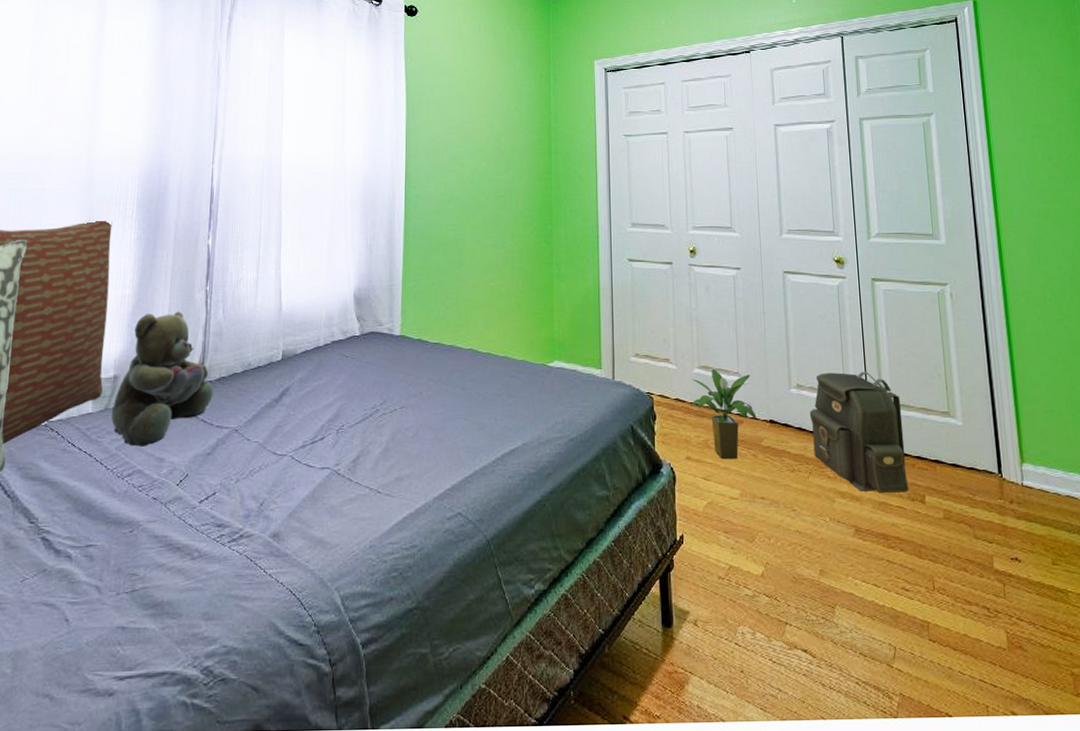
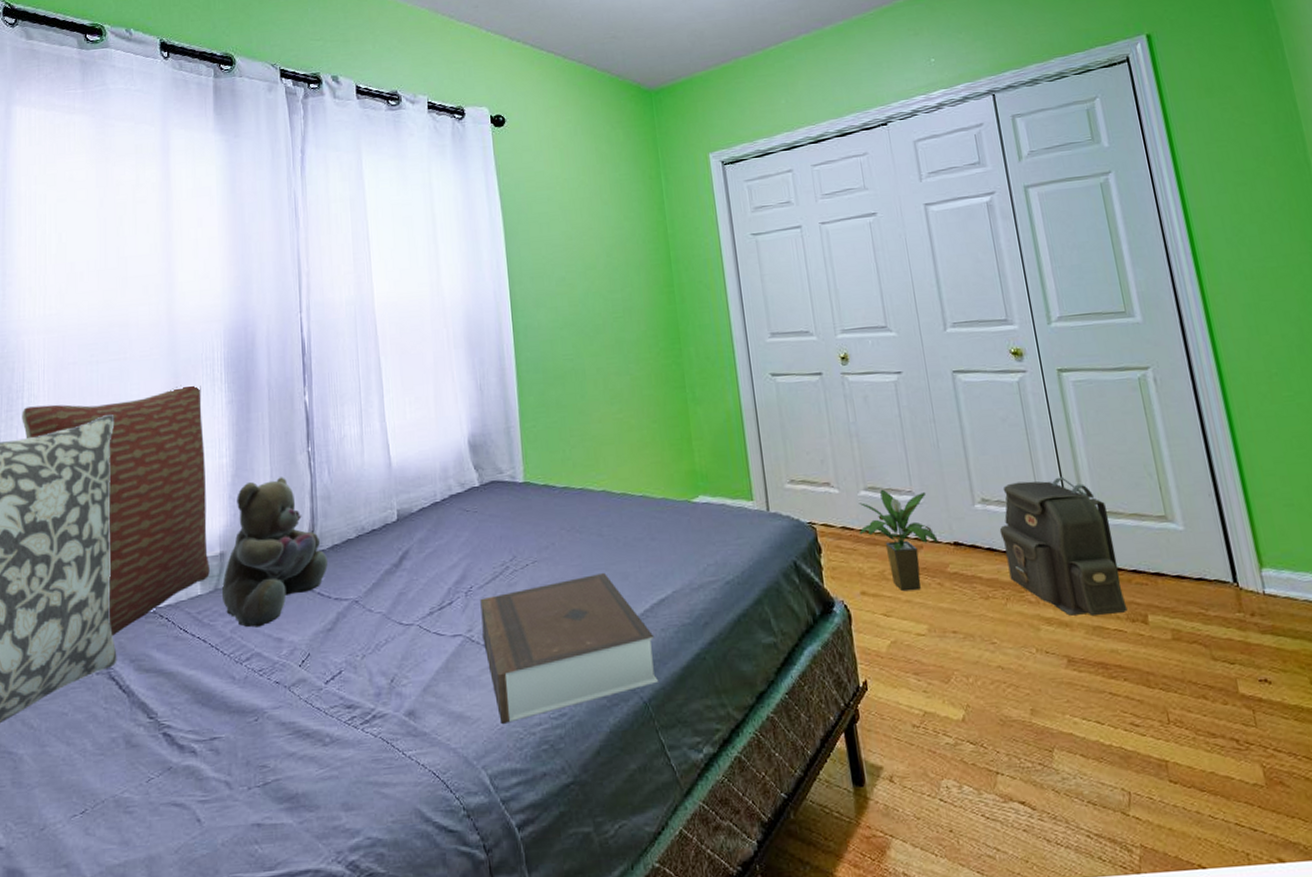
book: none [348,422,502,550] -> present [480,572,659,724]

